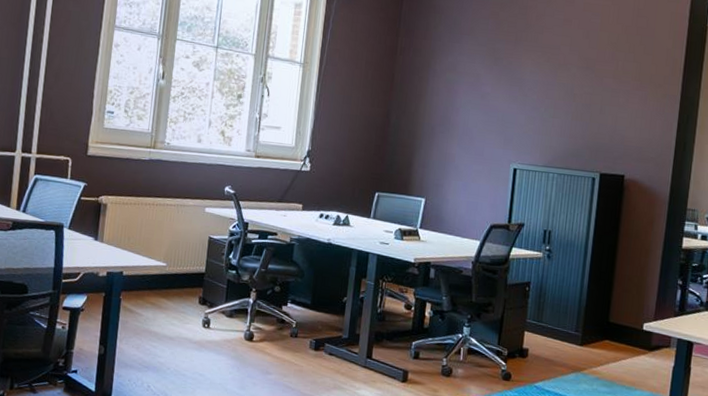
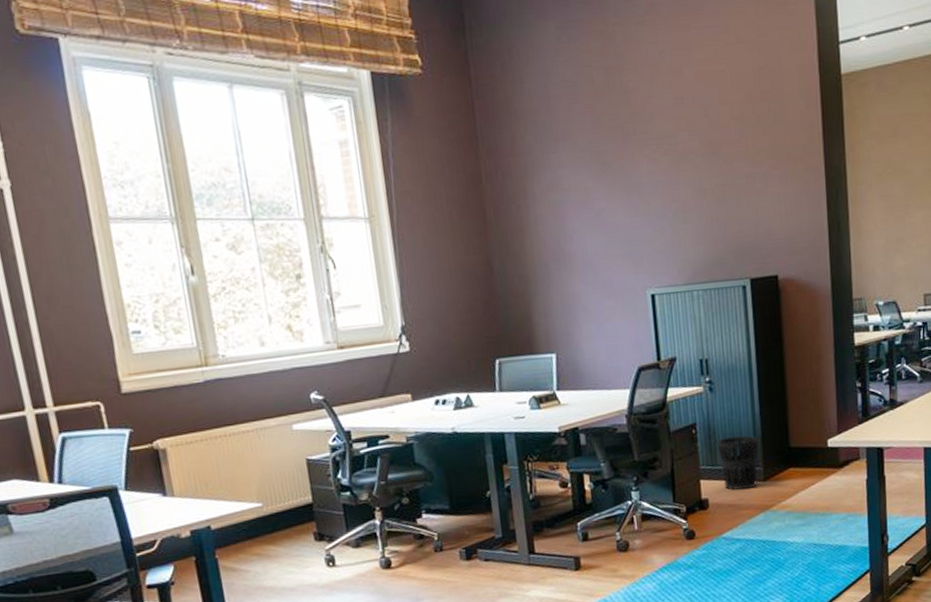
wastebasket: none [545,300,582,350] -> present [716,435,758,491]

